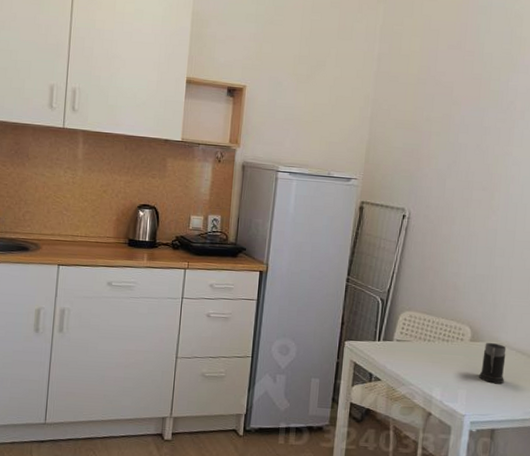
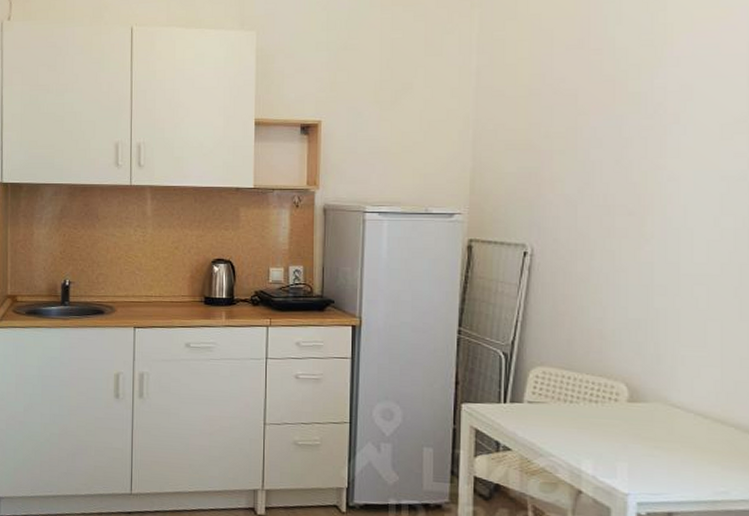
mug: present [479,343,507,384] -> none [644,404,682,455]

